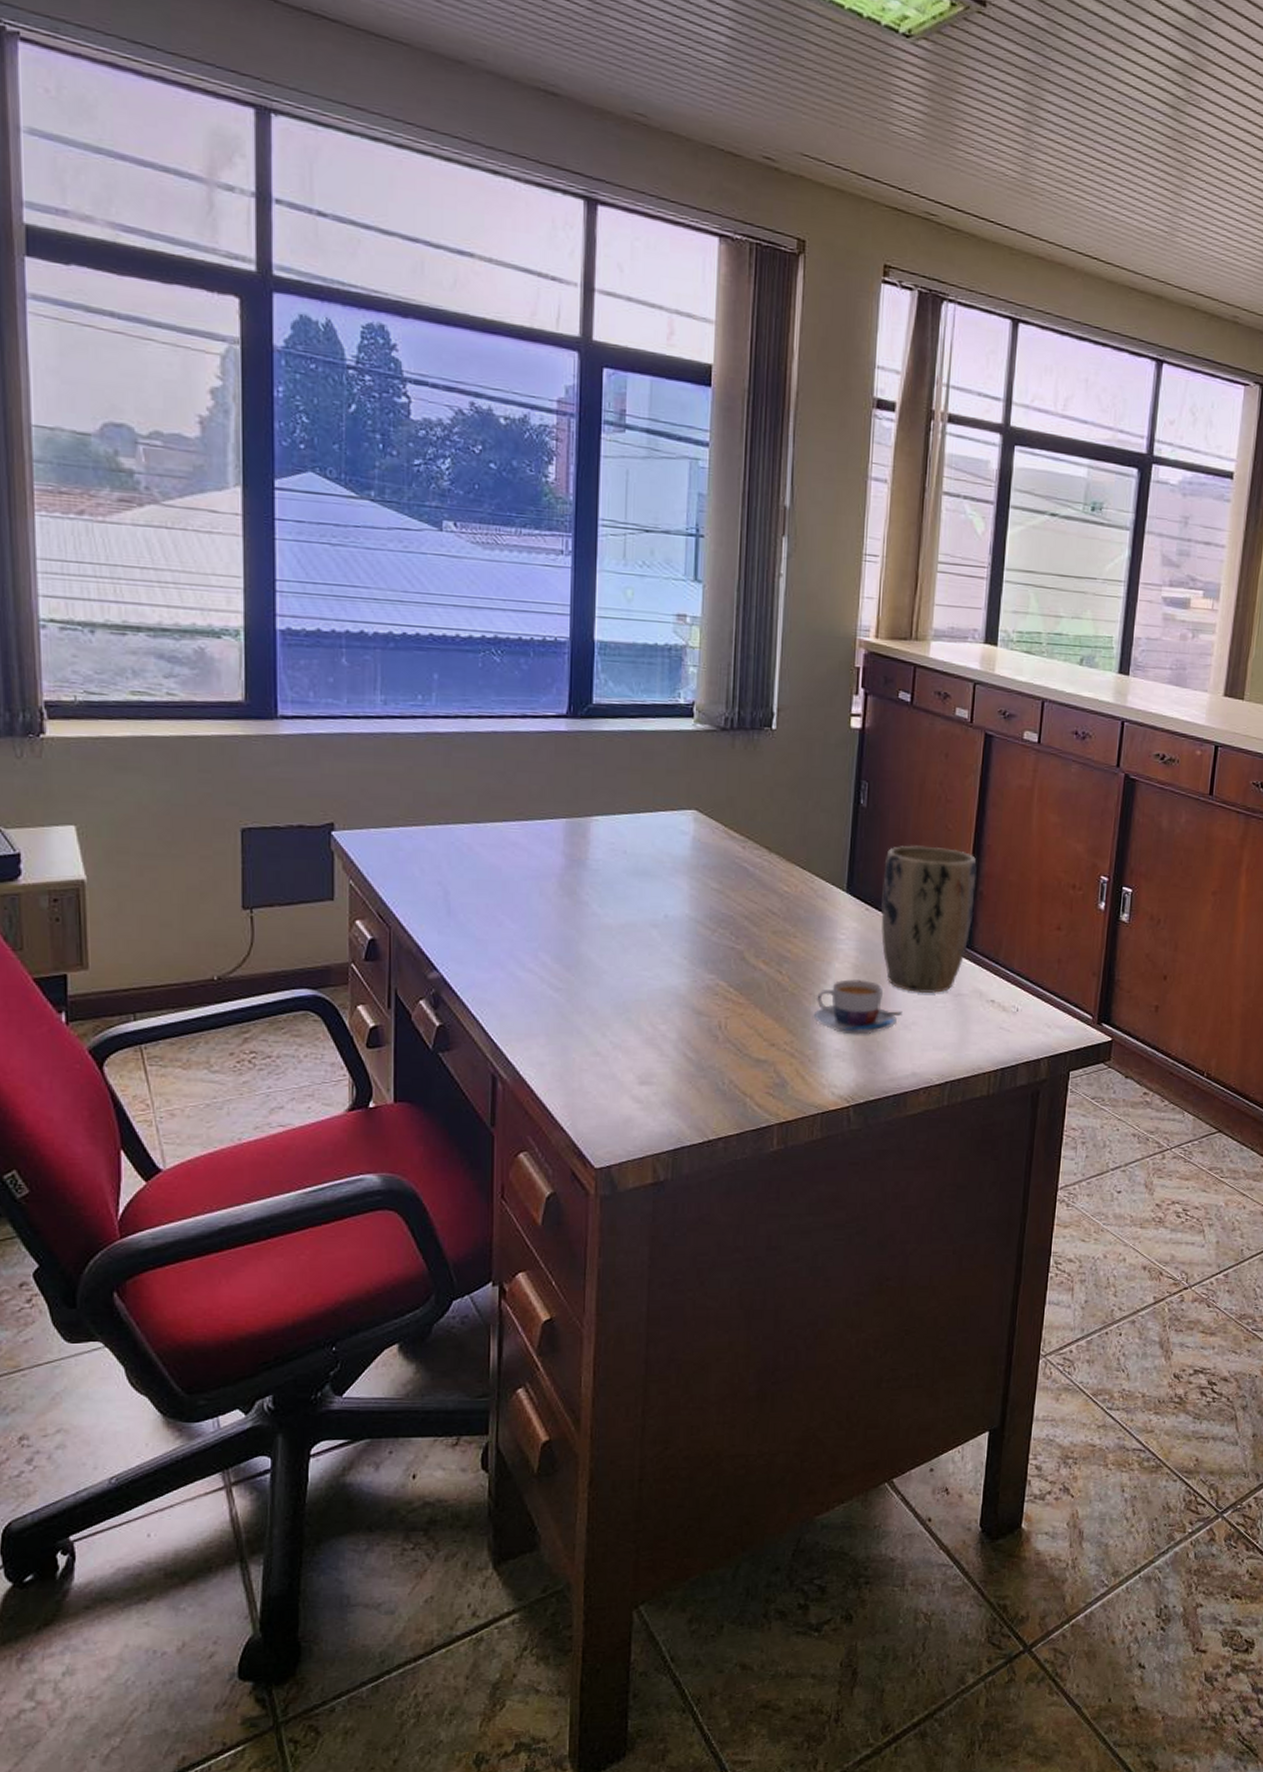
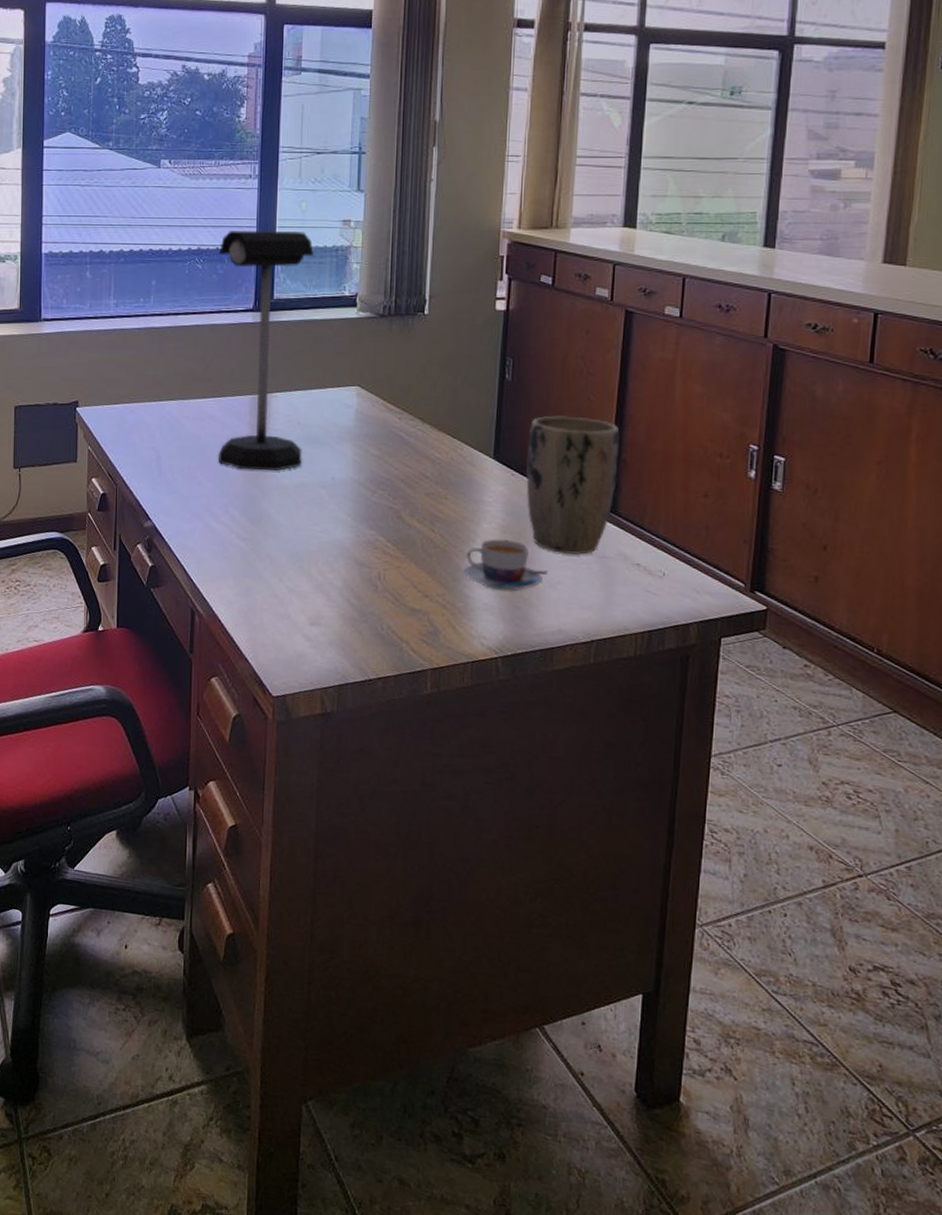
desk lamp: none [521,617,642,909] -> present [218,231,314,472]

